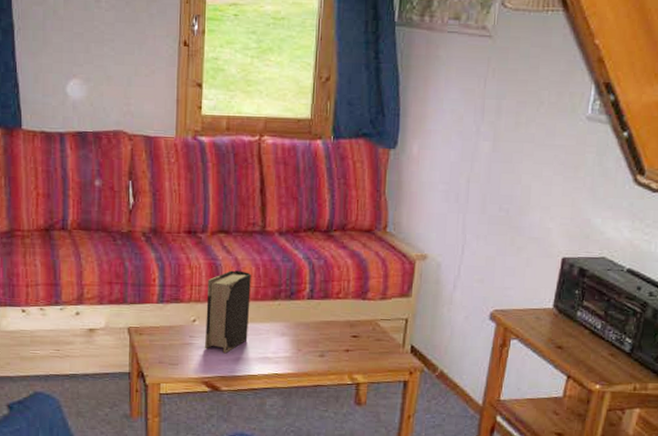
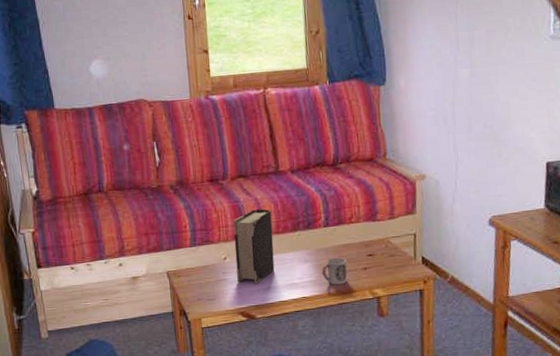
cup: none [299,334,328,365] -> present [321,257,347,285]

